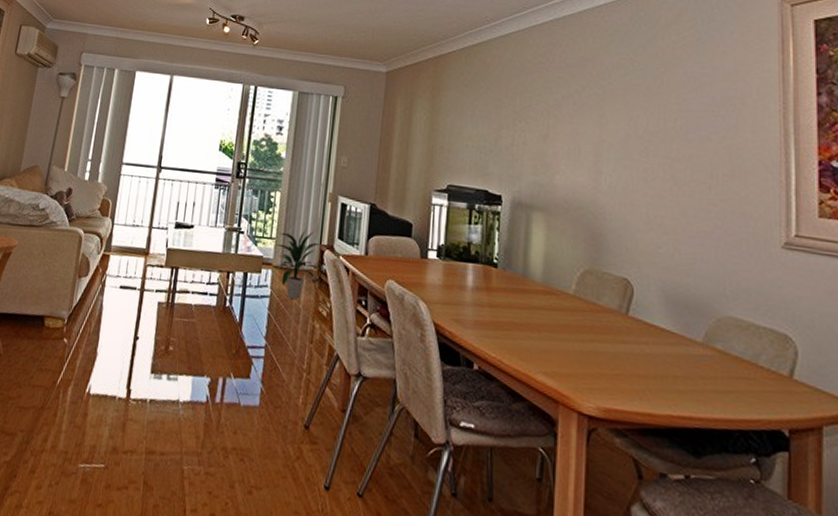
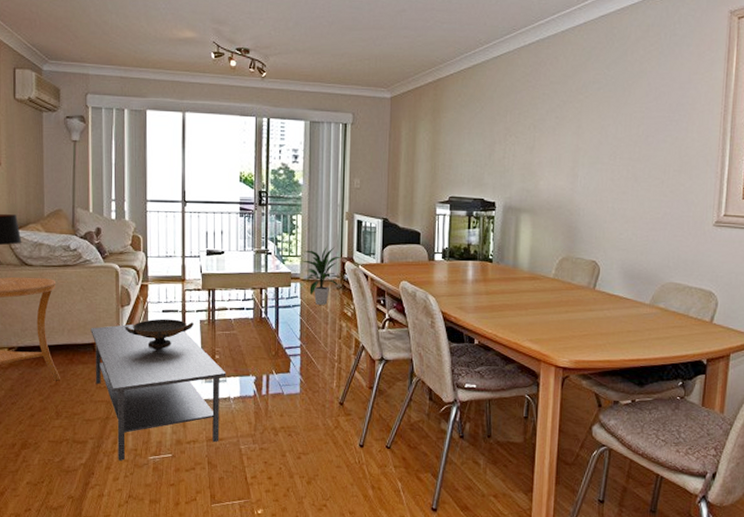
coffee table: none [37,297,179,465] -> present [90,324,226,461]
decorative bowl: none [78,295,151,330] -> present [125,318,194,347]

